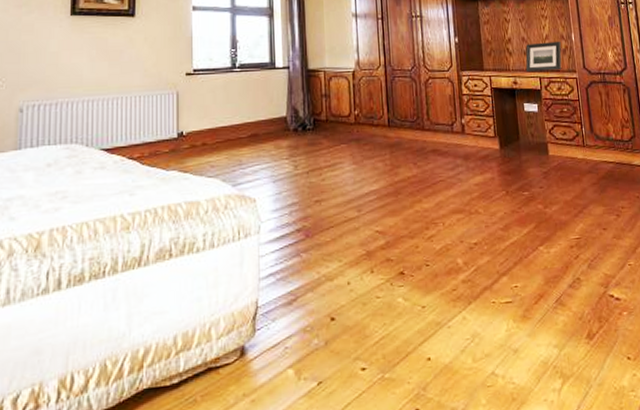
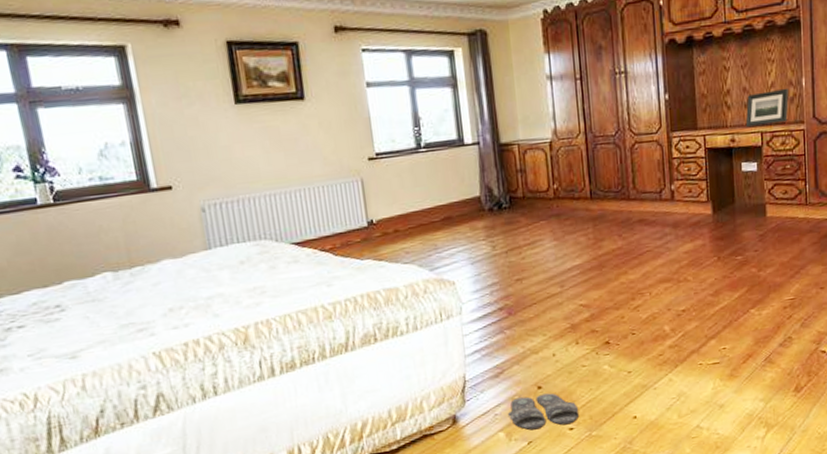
slippers: none [298,326,373,369] -> present [507,393,580,430]

